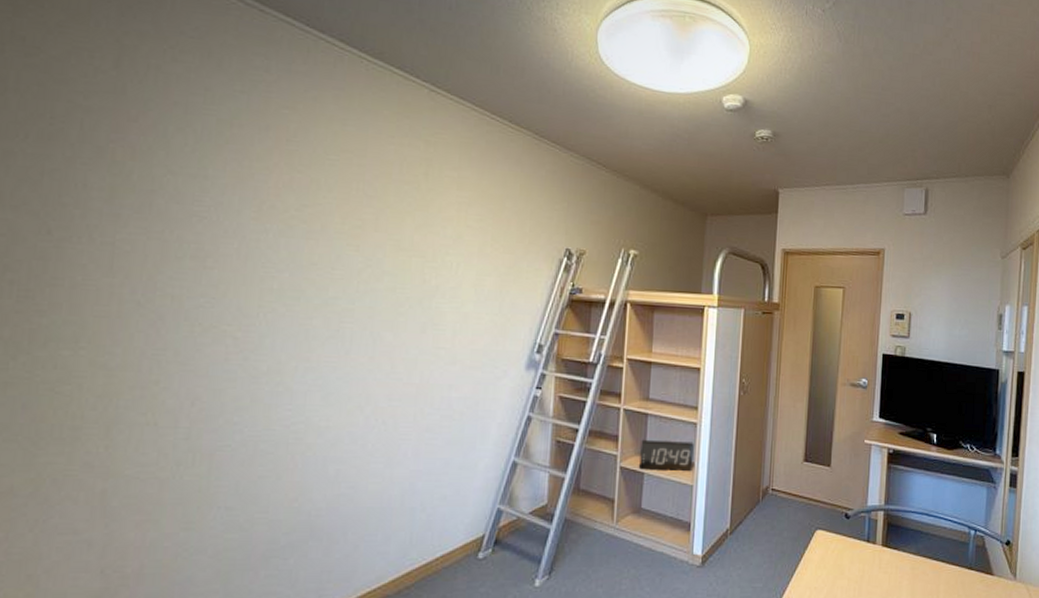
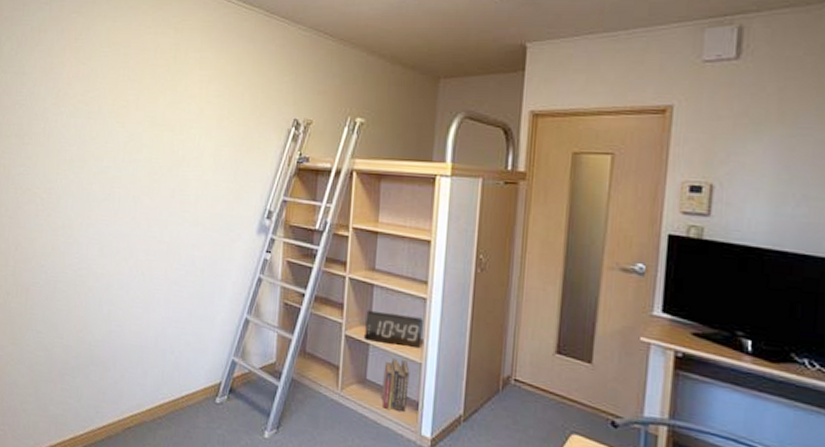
books: none [656,485,683,536] -> present [381,359,410,412]

